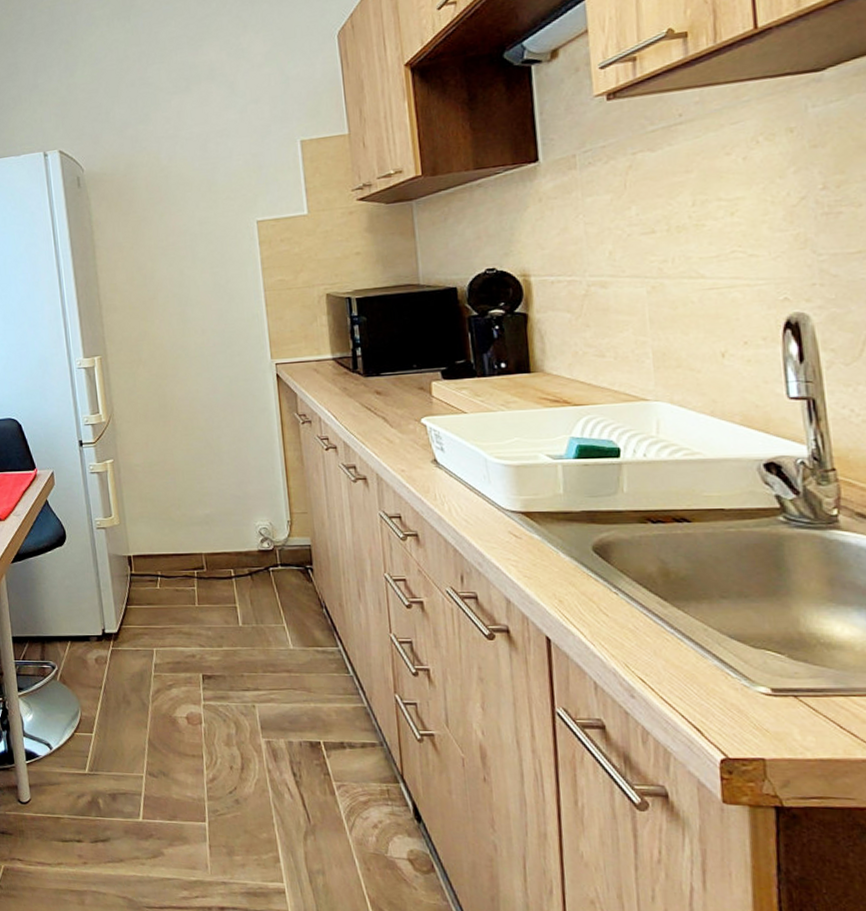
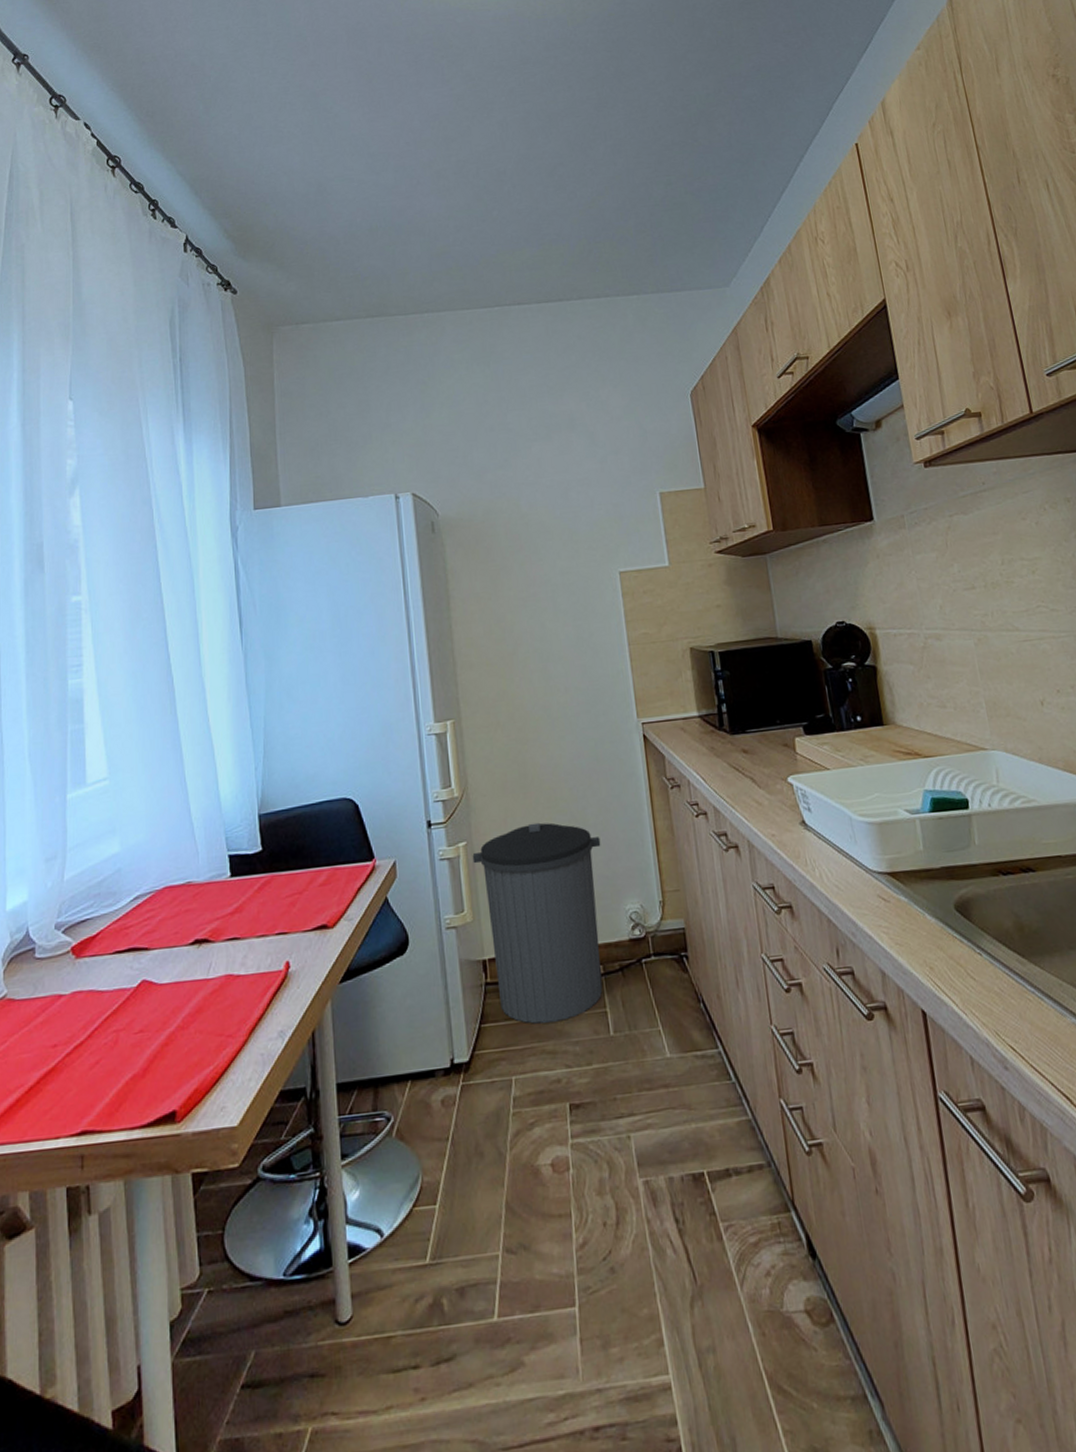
trash can: none [118,447,234,610] -> present [472,822,603,1024]

